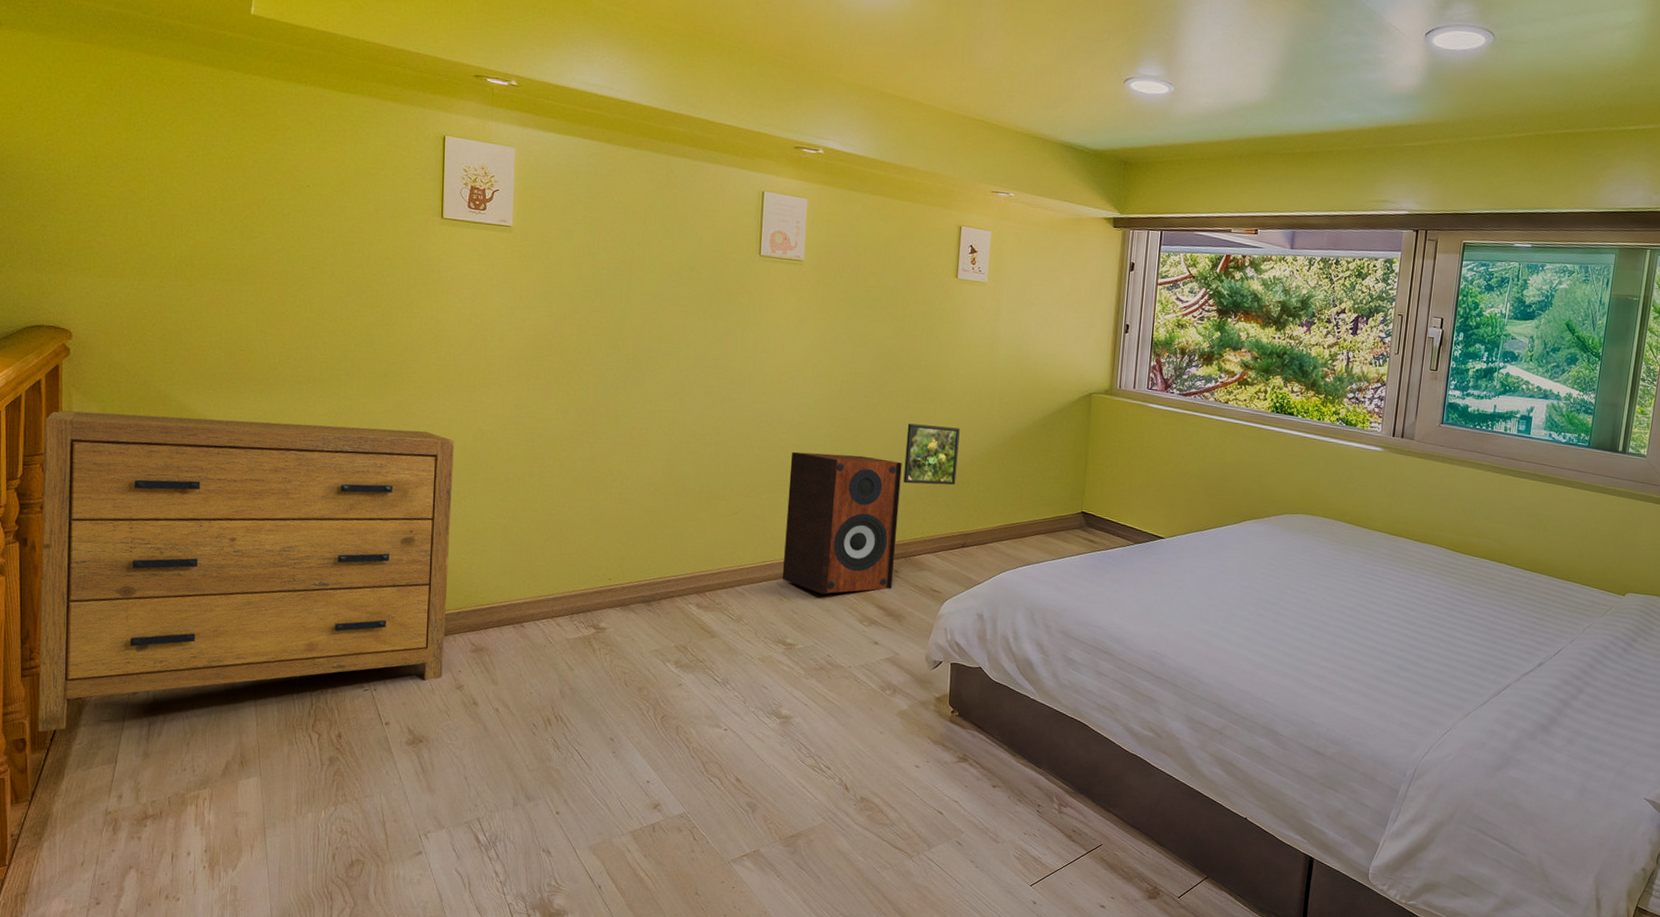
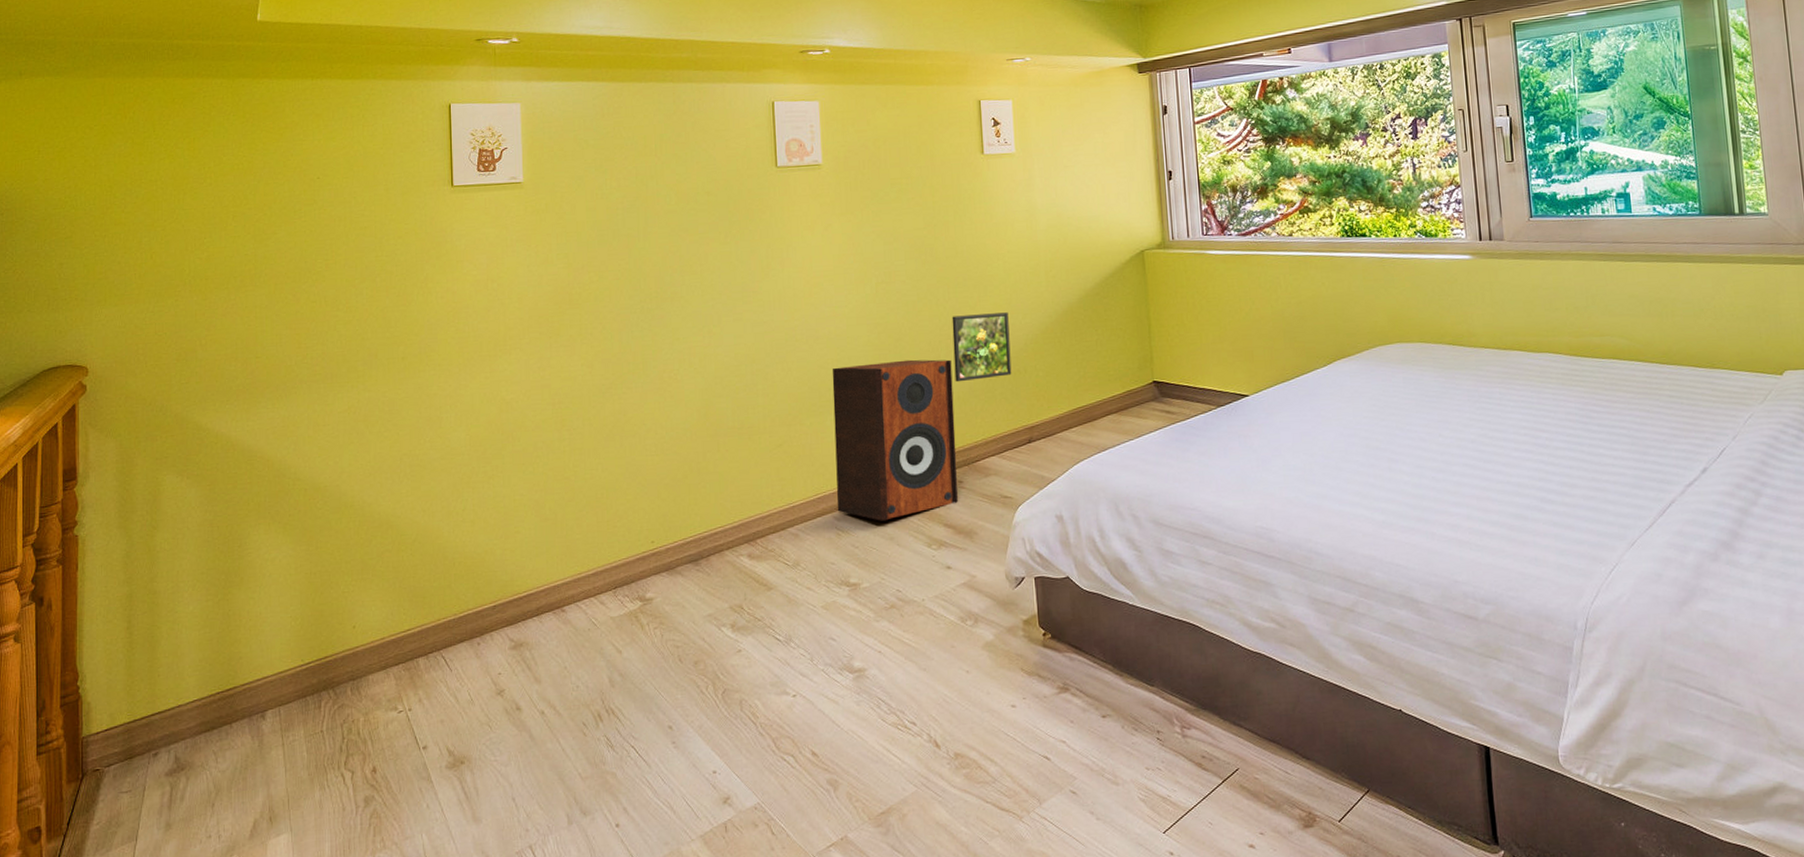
dresser: present [37,409,455,732] -> none [53,411,482,816]

